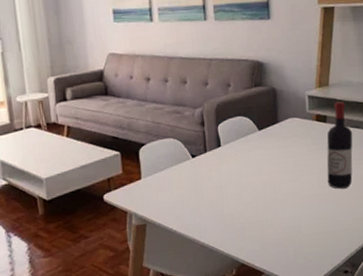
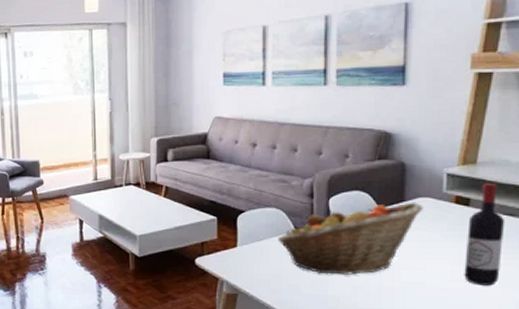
fruit basket: none [177,122,293,196] -> present [278,202,423,276]

